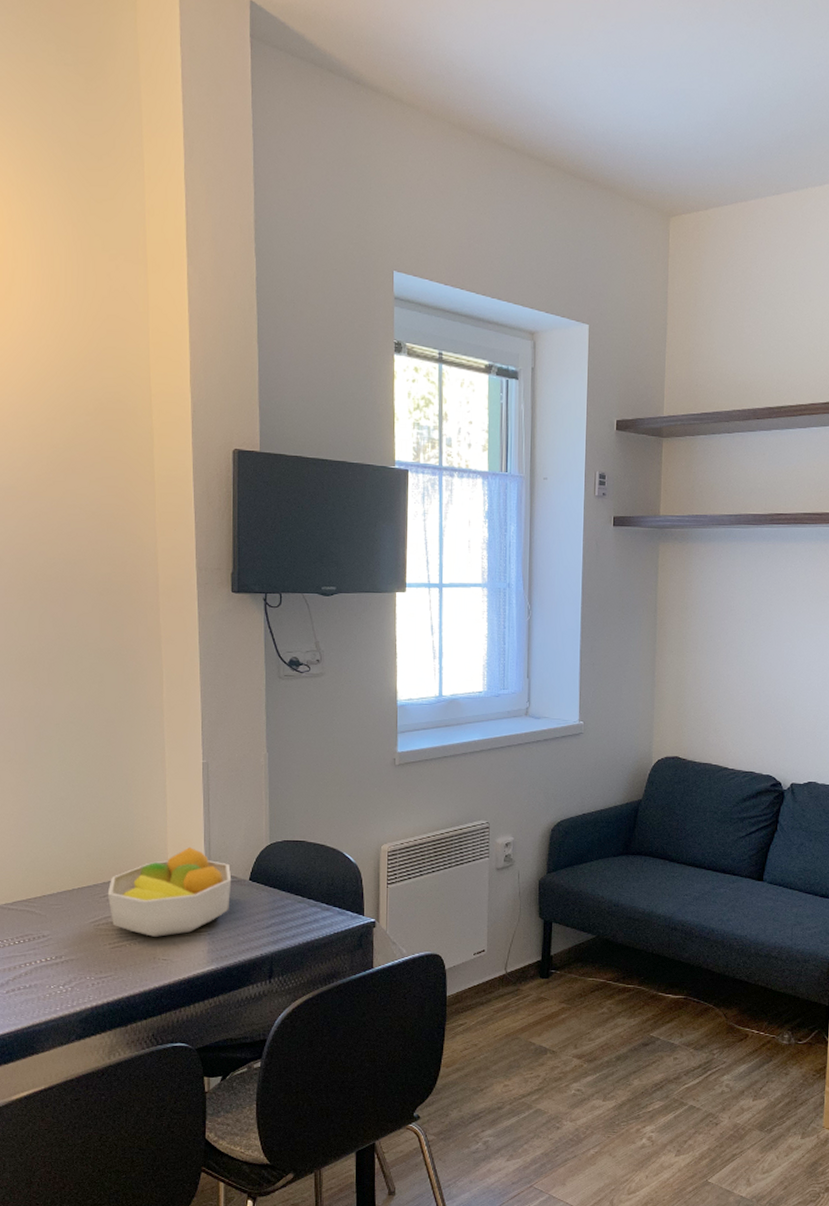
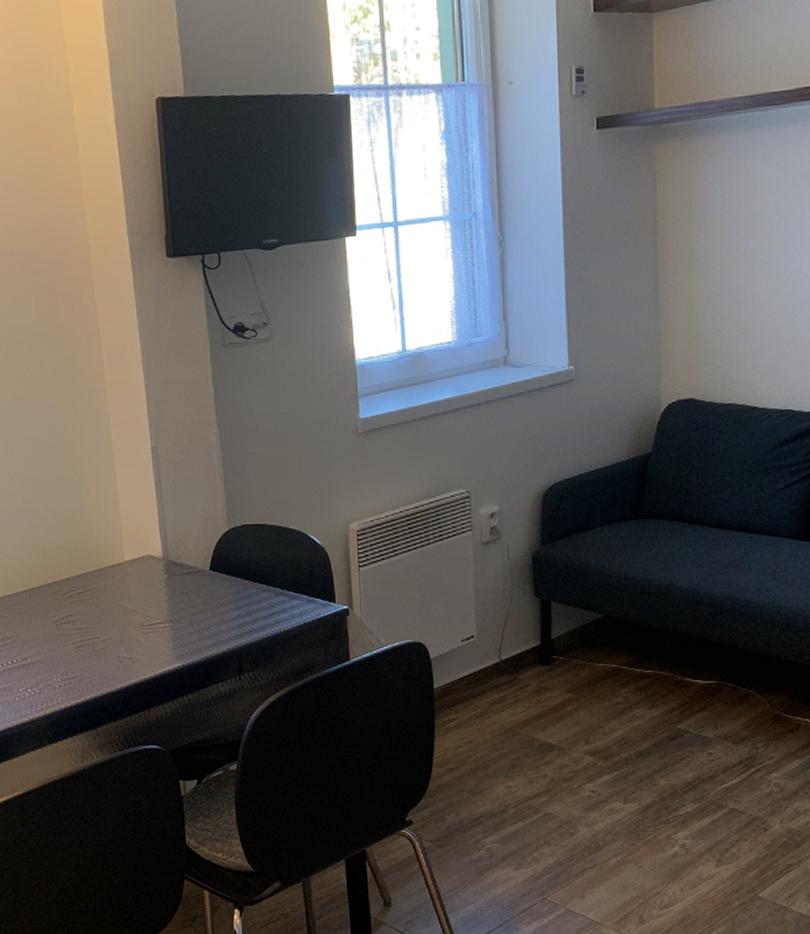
fruit bowl: present [107,847,232,937] -> none [66,538,192,634]

